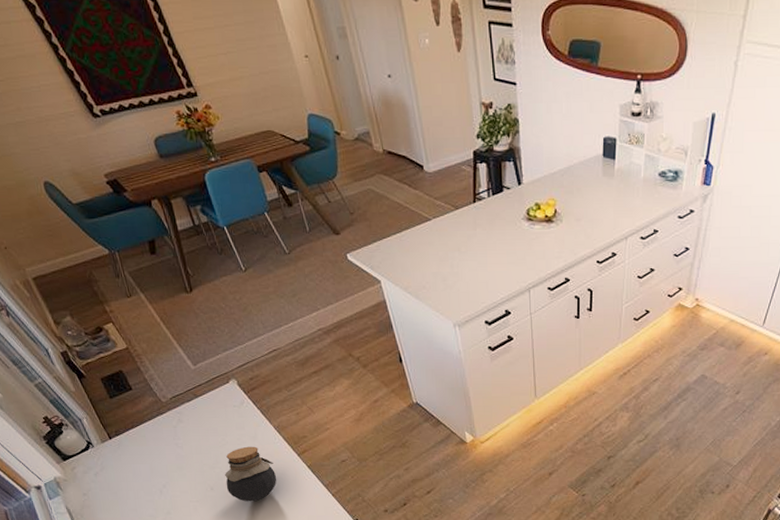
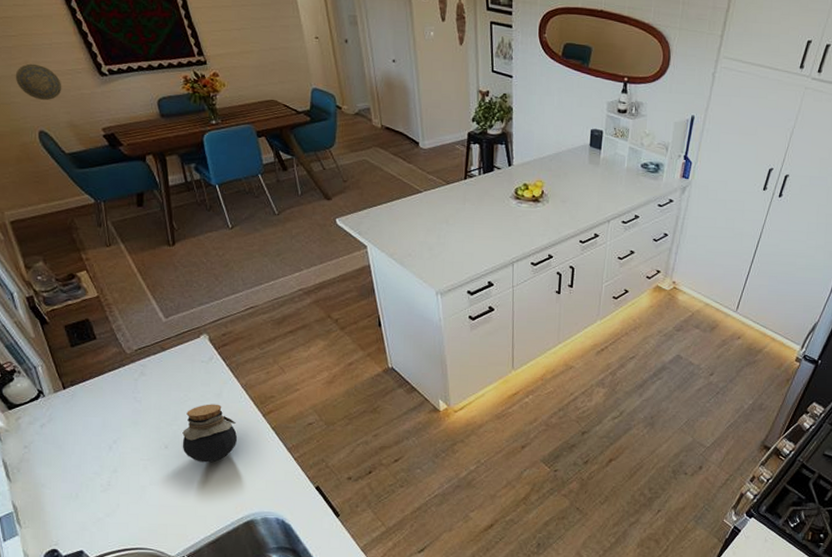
decorative plate: none [10,109,59,149] -> present [15,63,62,101]

